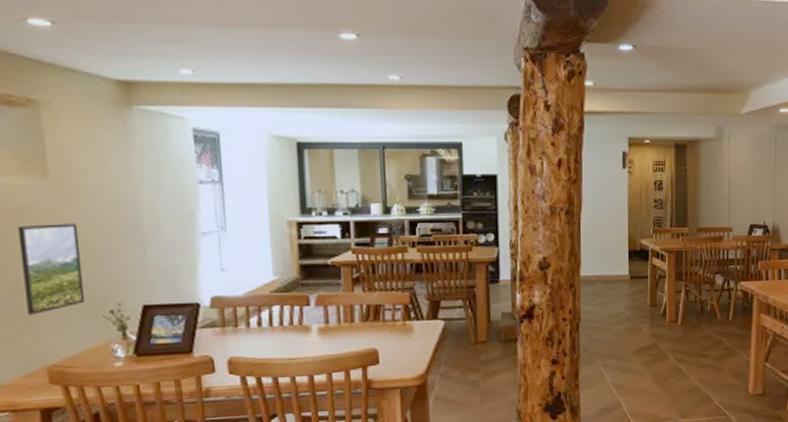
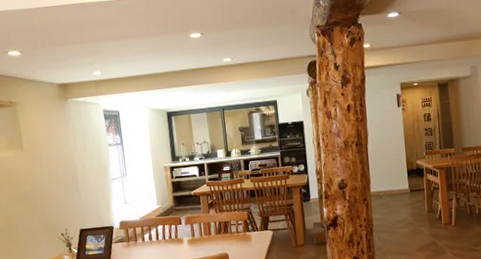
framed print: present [18,223,86,315] -> none [9,178,47,239]

